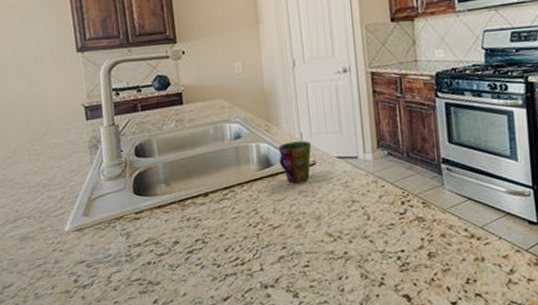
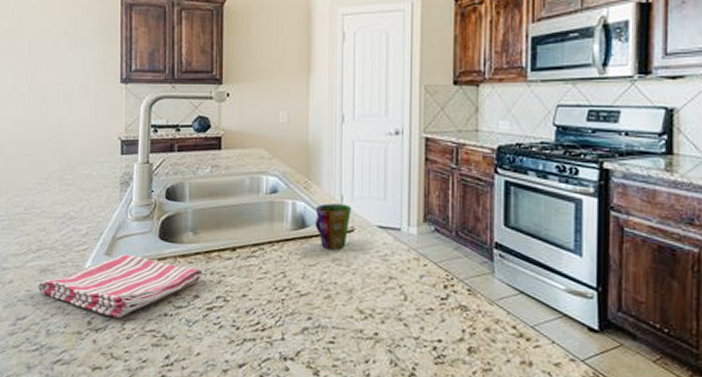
dish towel: none [20,212,180,272] -> present [37,254,203,318]

